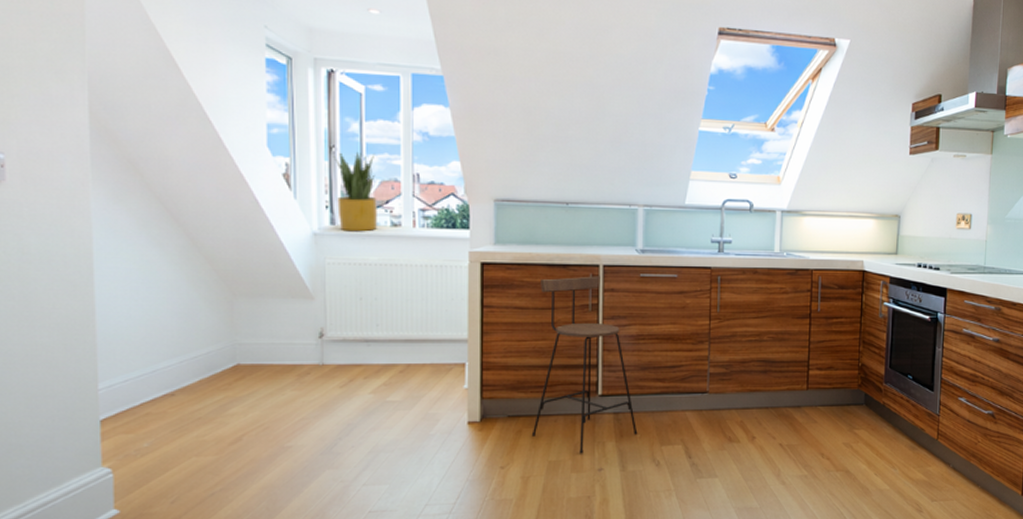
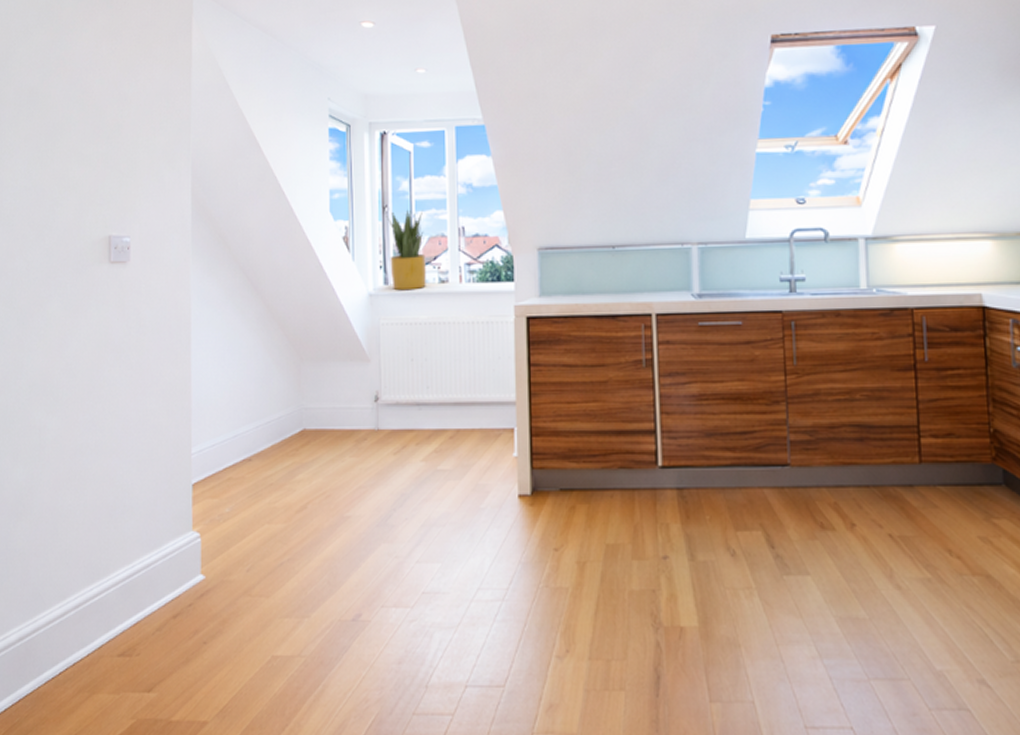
bar stool: present [531,276,638,454] -> none [586,326,707,537]

